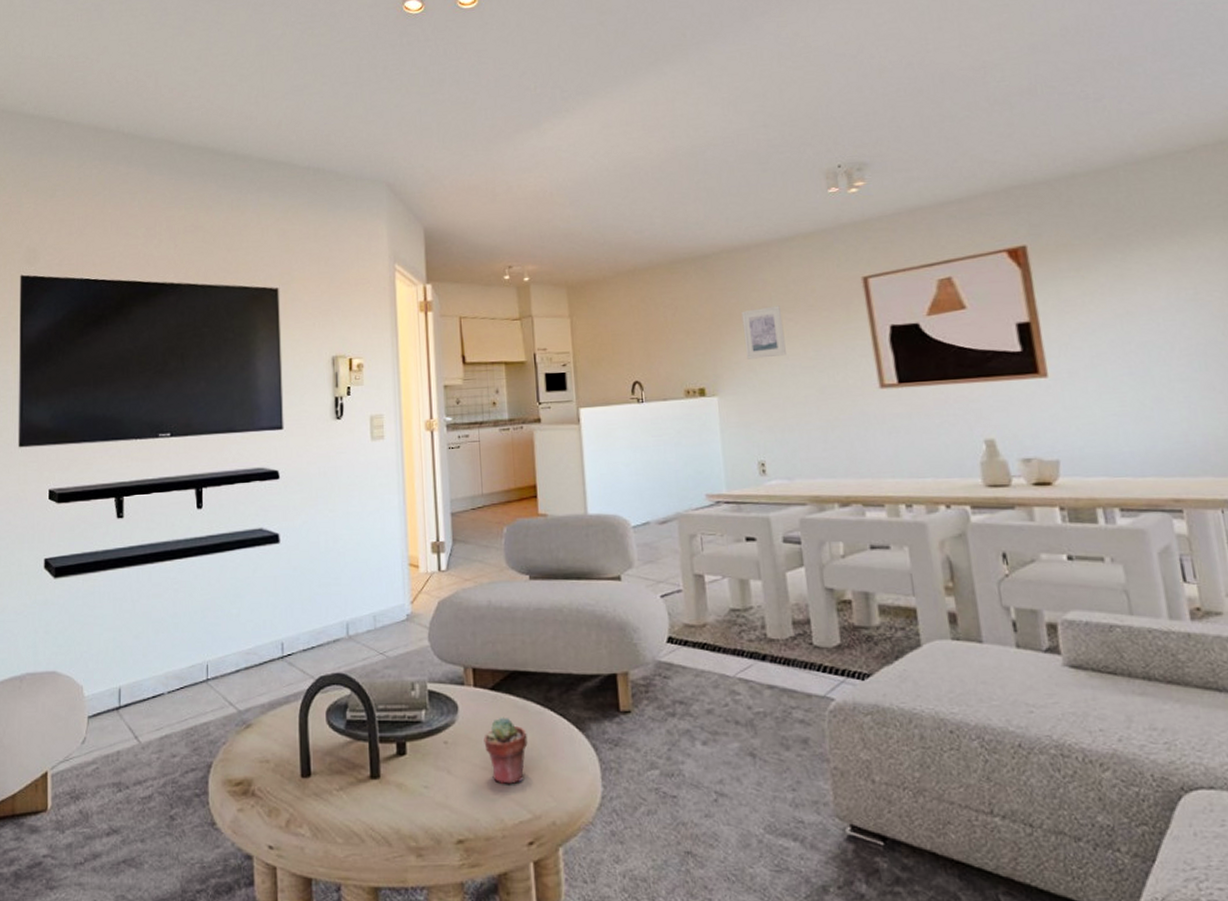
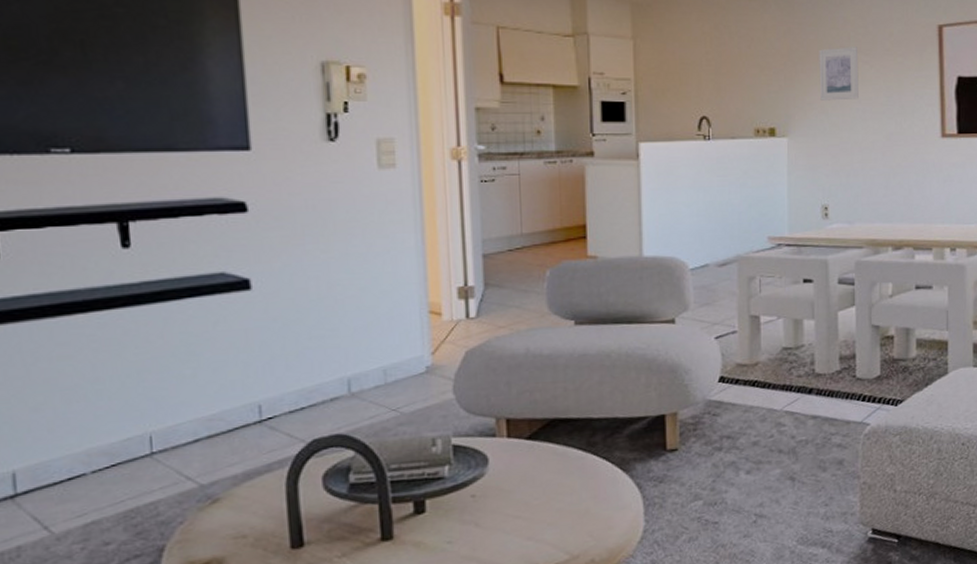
potted succulent: present [484,717,528,784] -> none [517,465,567,530]

